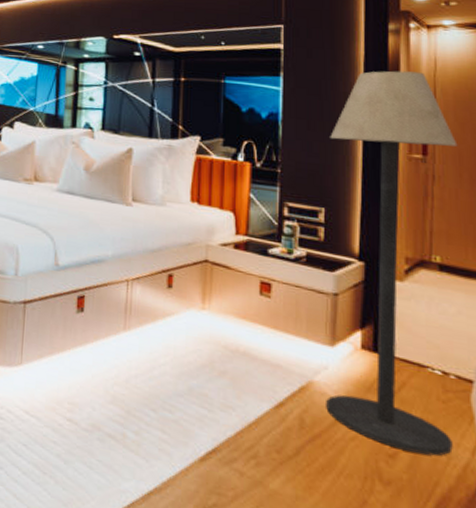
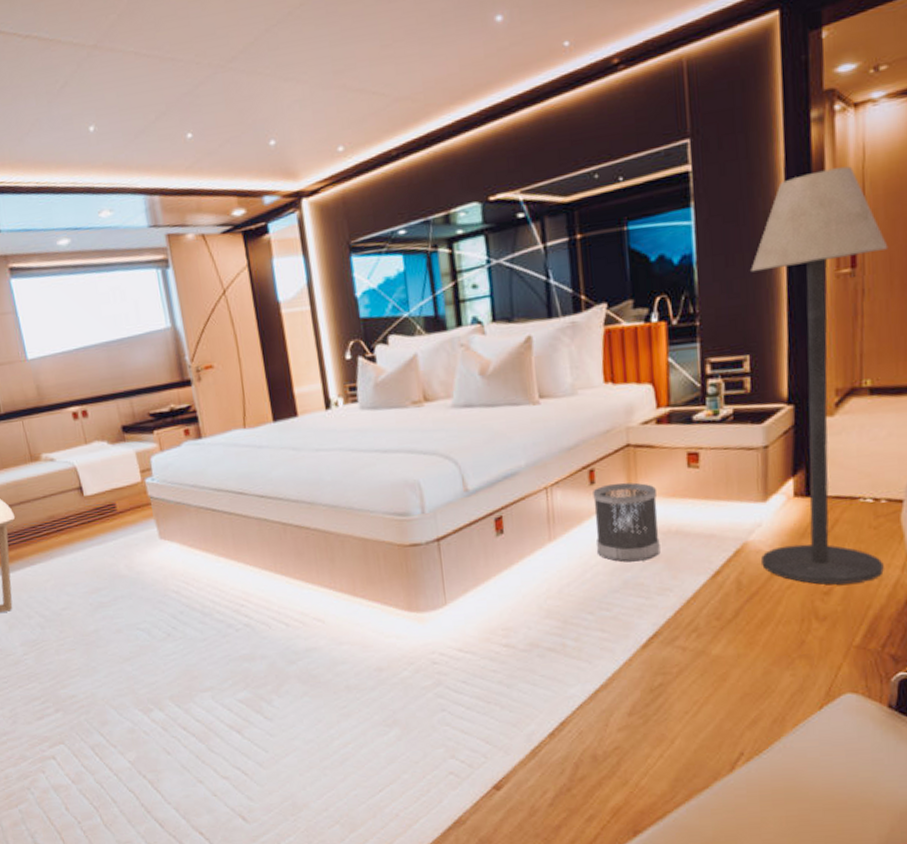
wastebasket: none [167,291,228,373] -> present [593,482,661,562]

